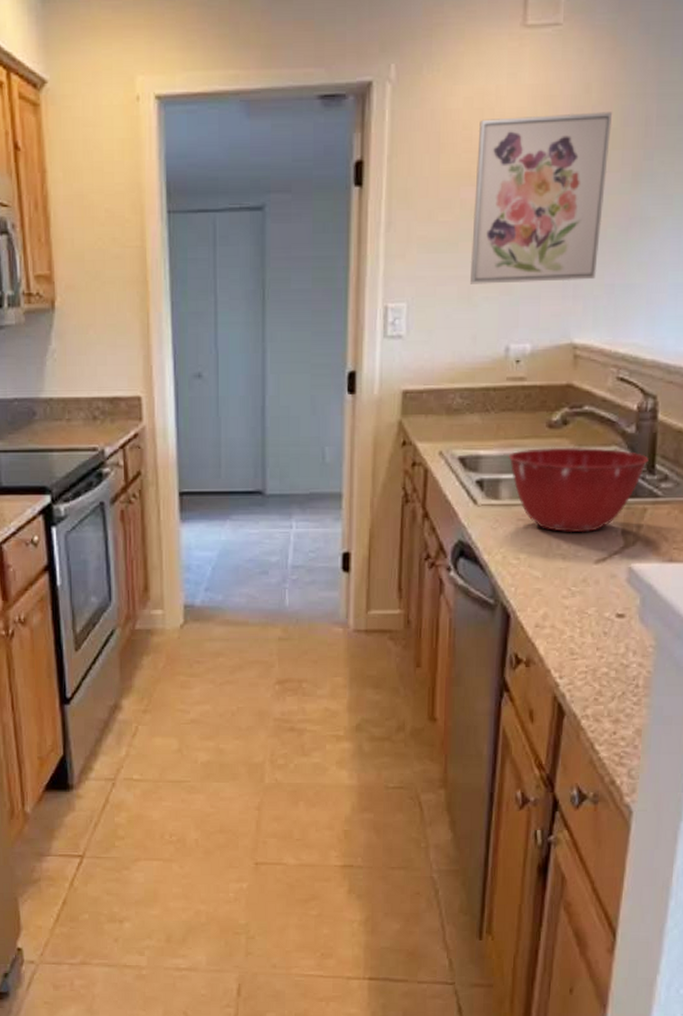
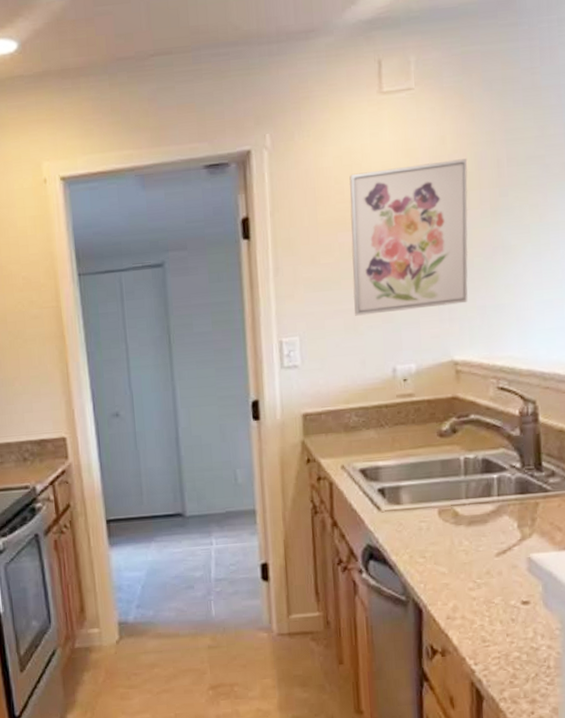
mixing bowl: present [508,447,649,533] -> none [405,451,535,530]

